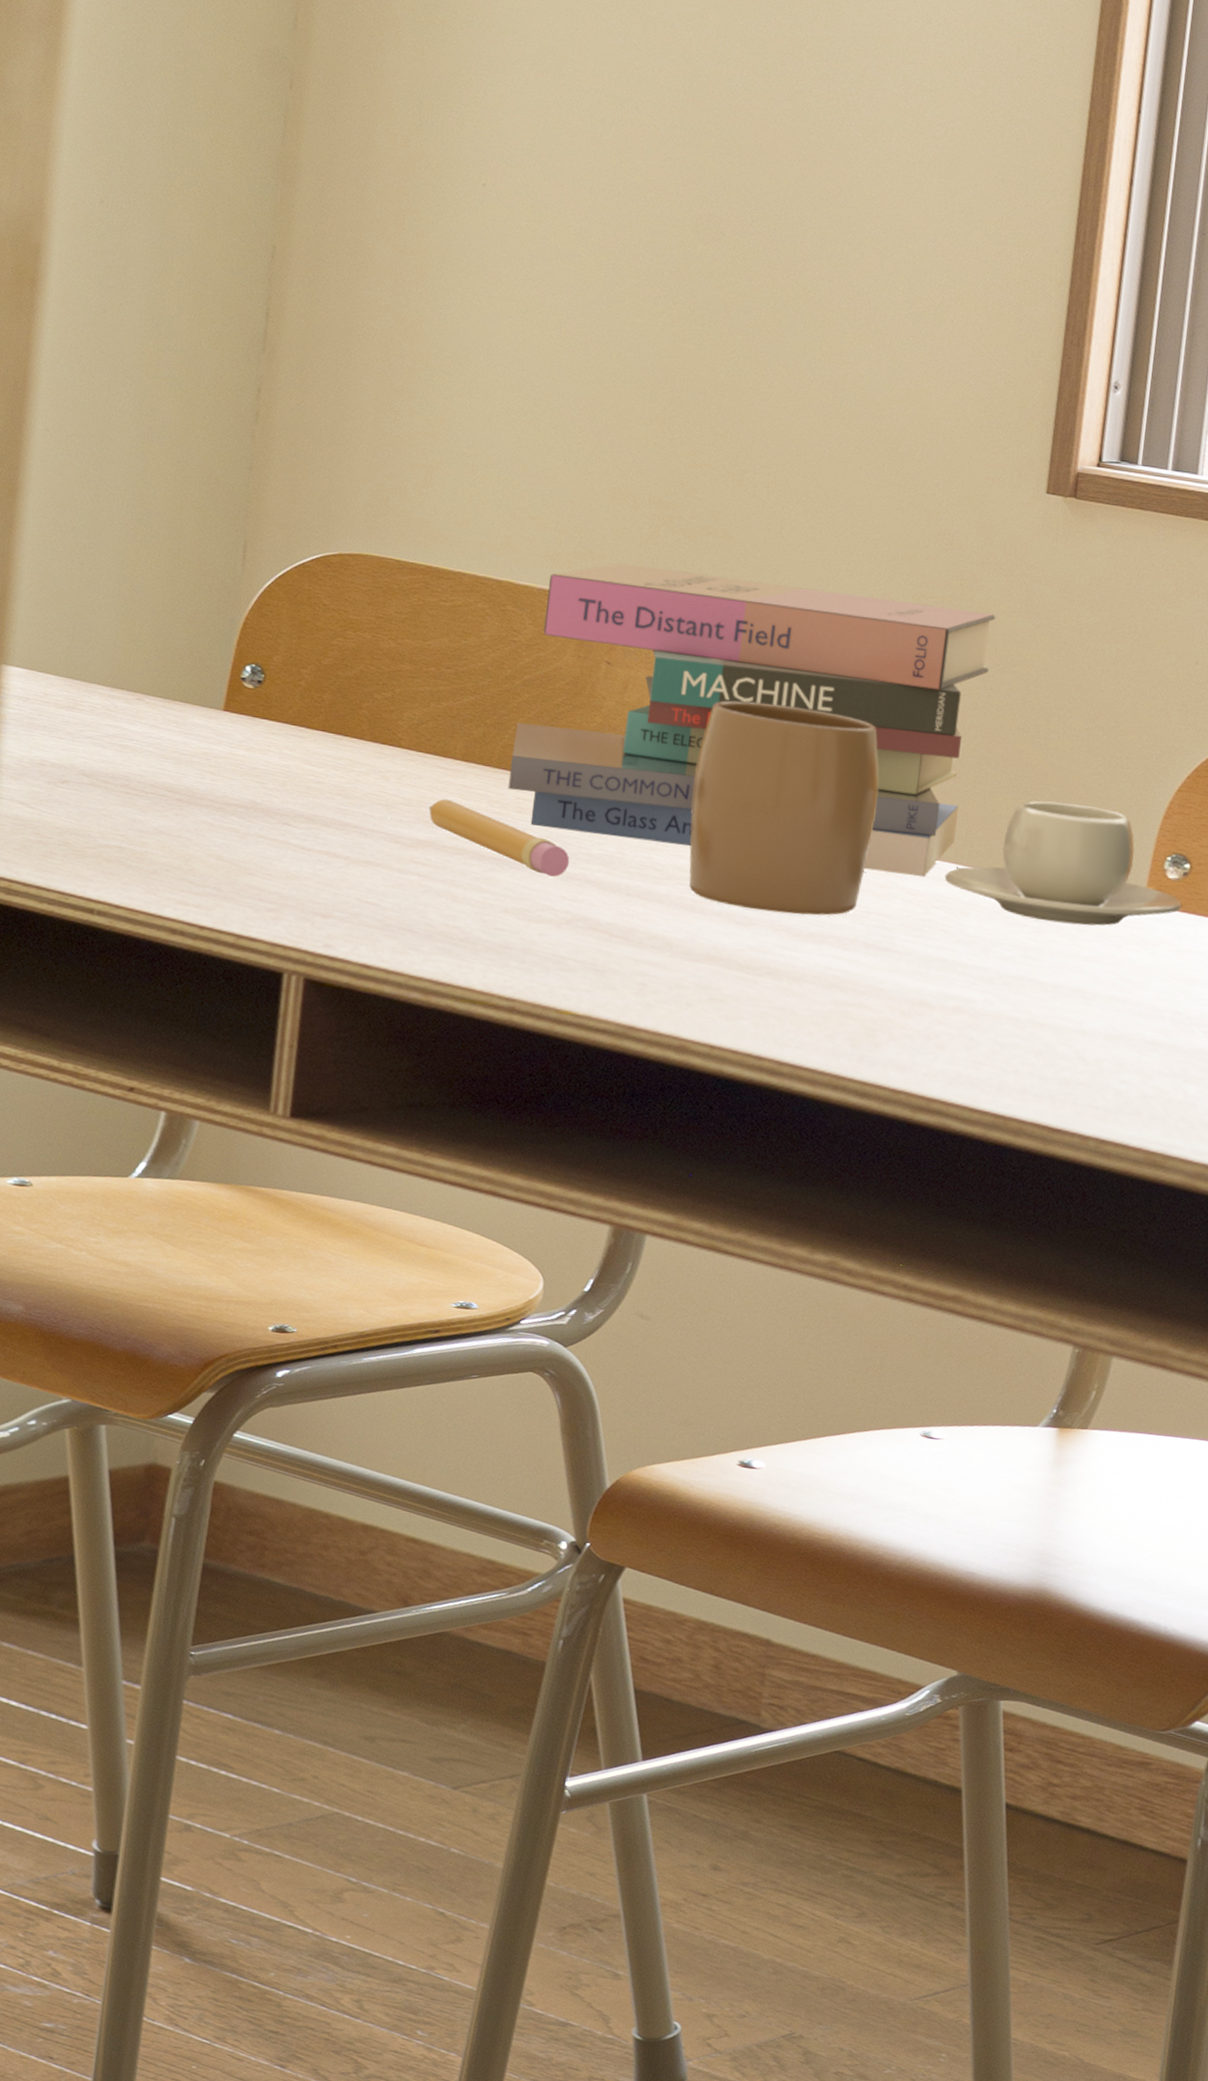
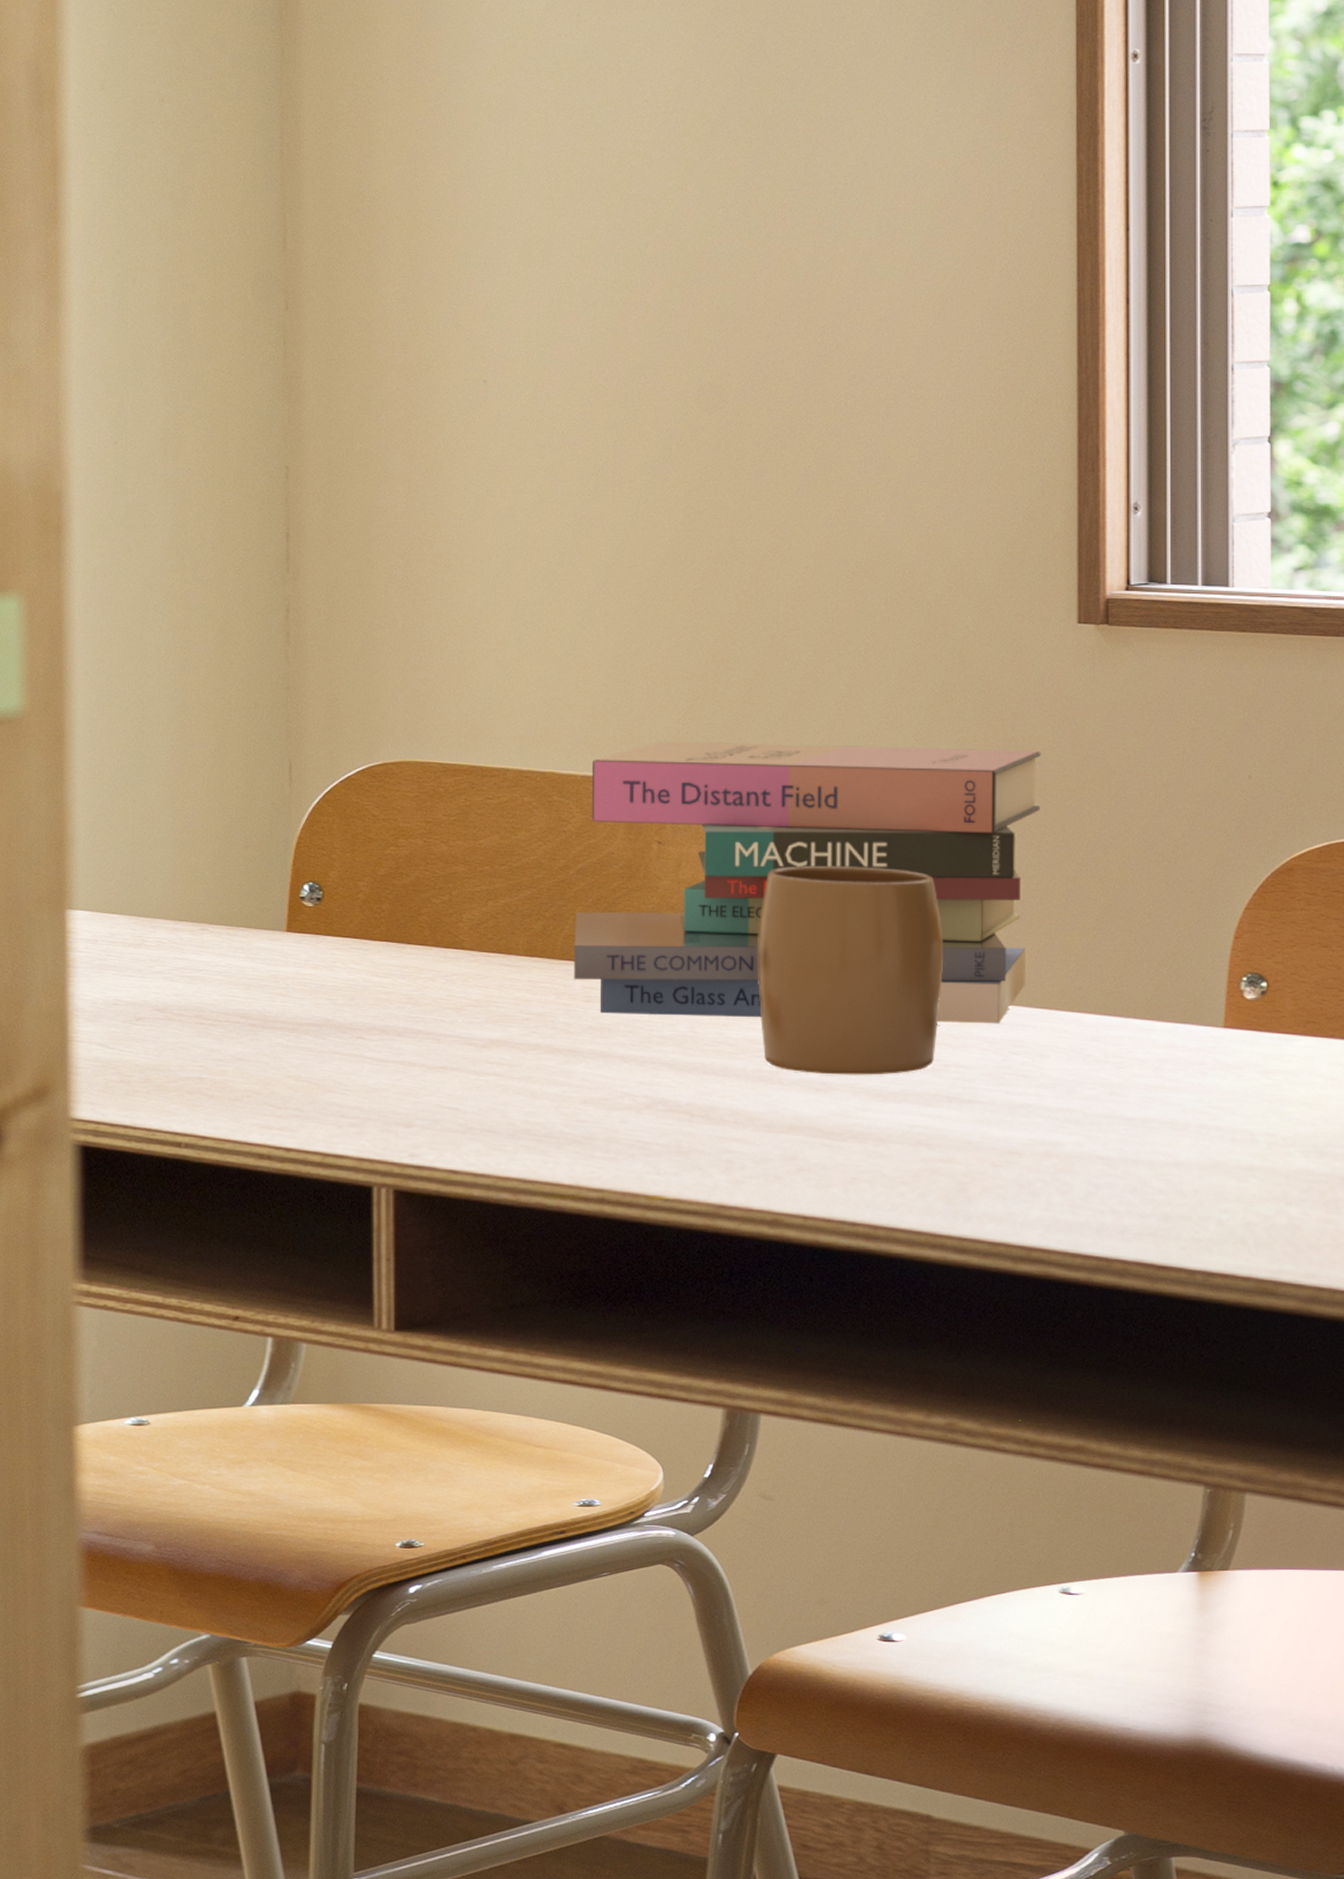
pencil: present [428,798,570,877] -> none [497,996,643,1063]
teacup: present [944,801,1183,926] -> none [1019,933,1264,1056]

